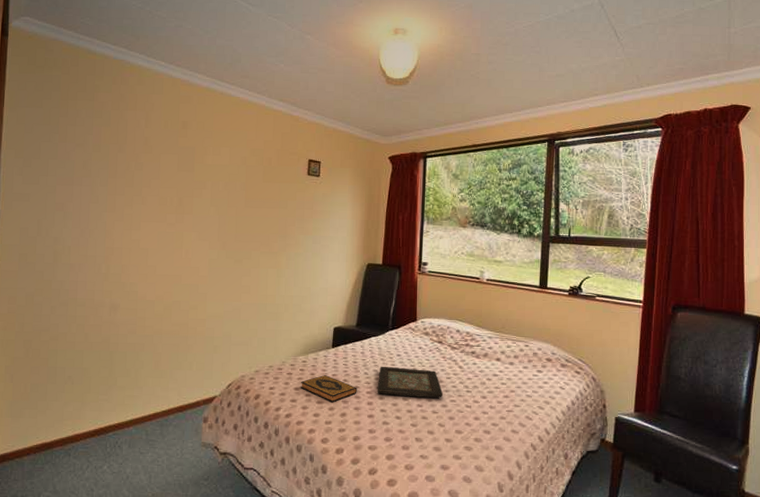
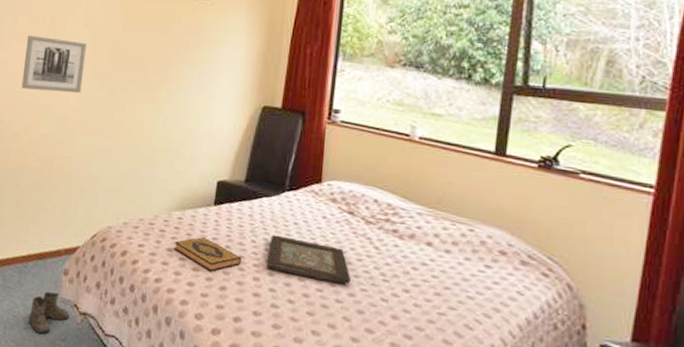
wall art: none [153,215,213,264] -> present [21,35,87,93]
boots: none [169,438,211,476] -> present [24,291,70,334]

